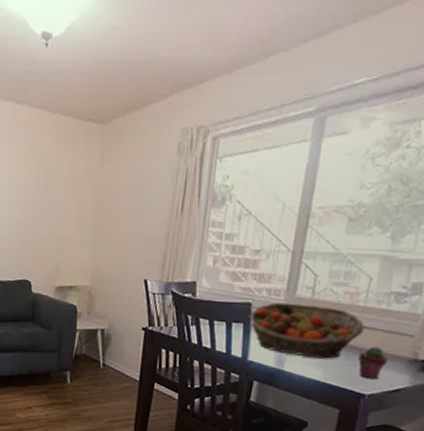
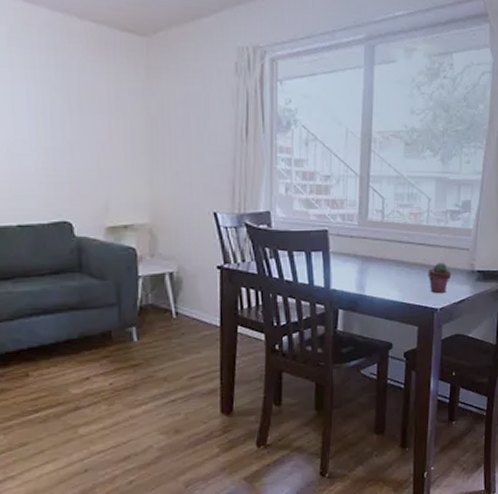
fruit basket: present [248,302,365,359] -> none [326,227,429,280]

